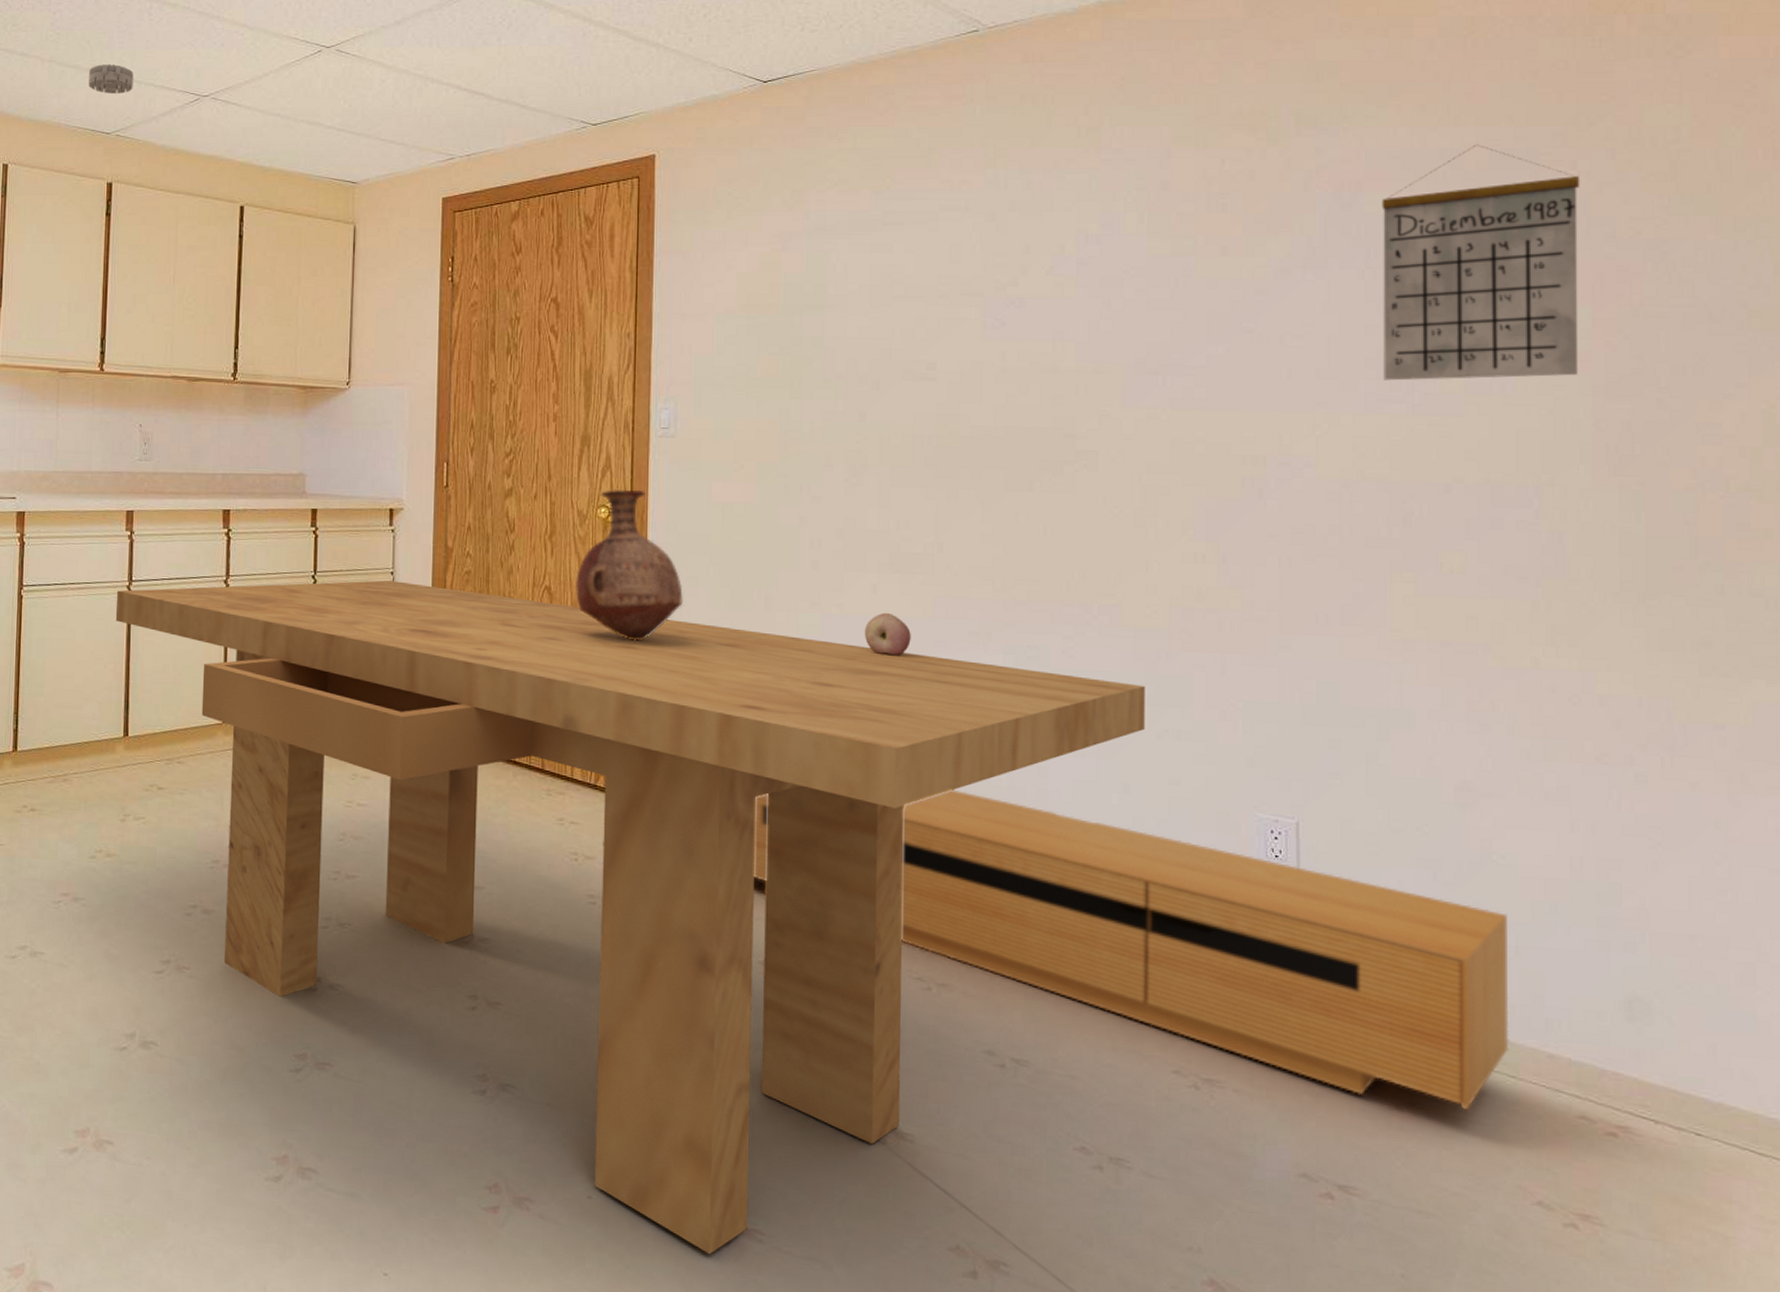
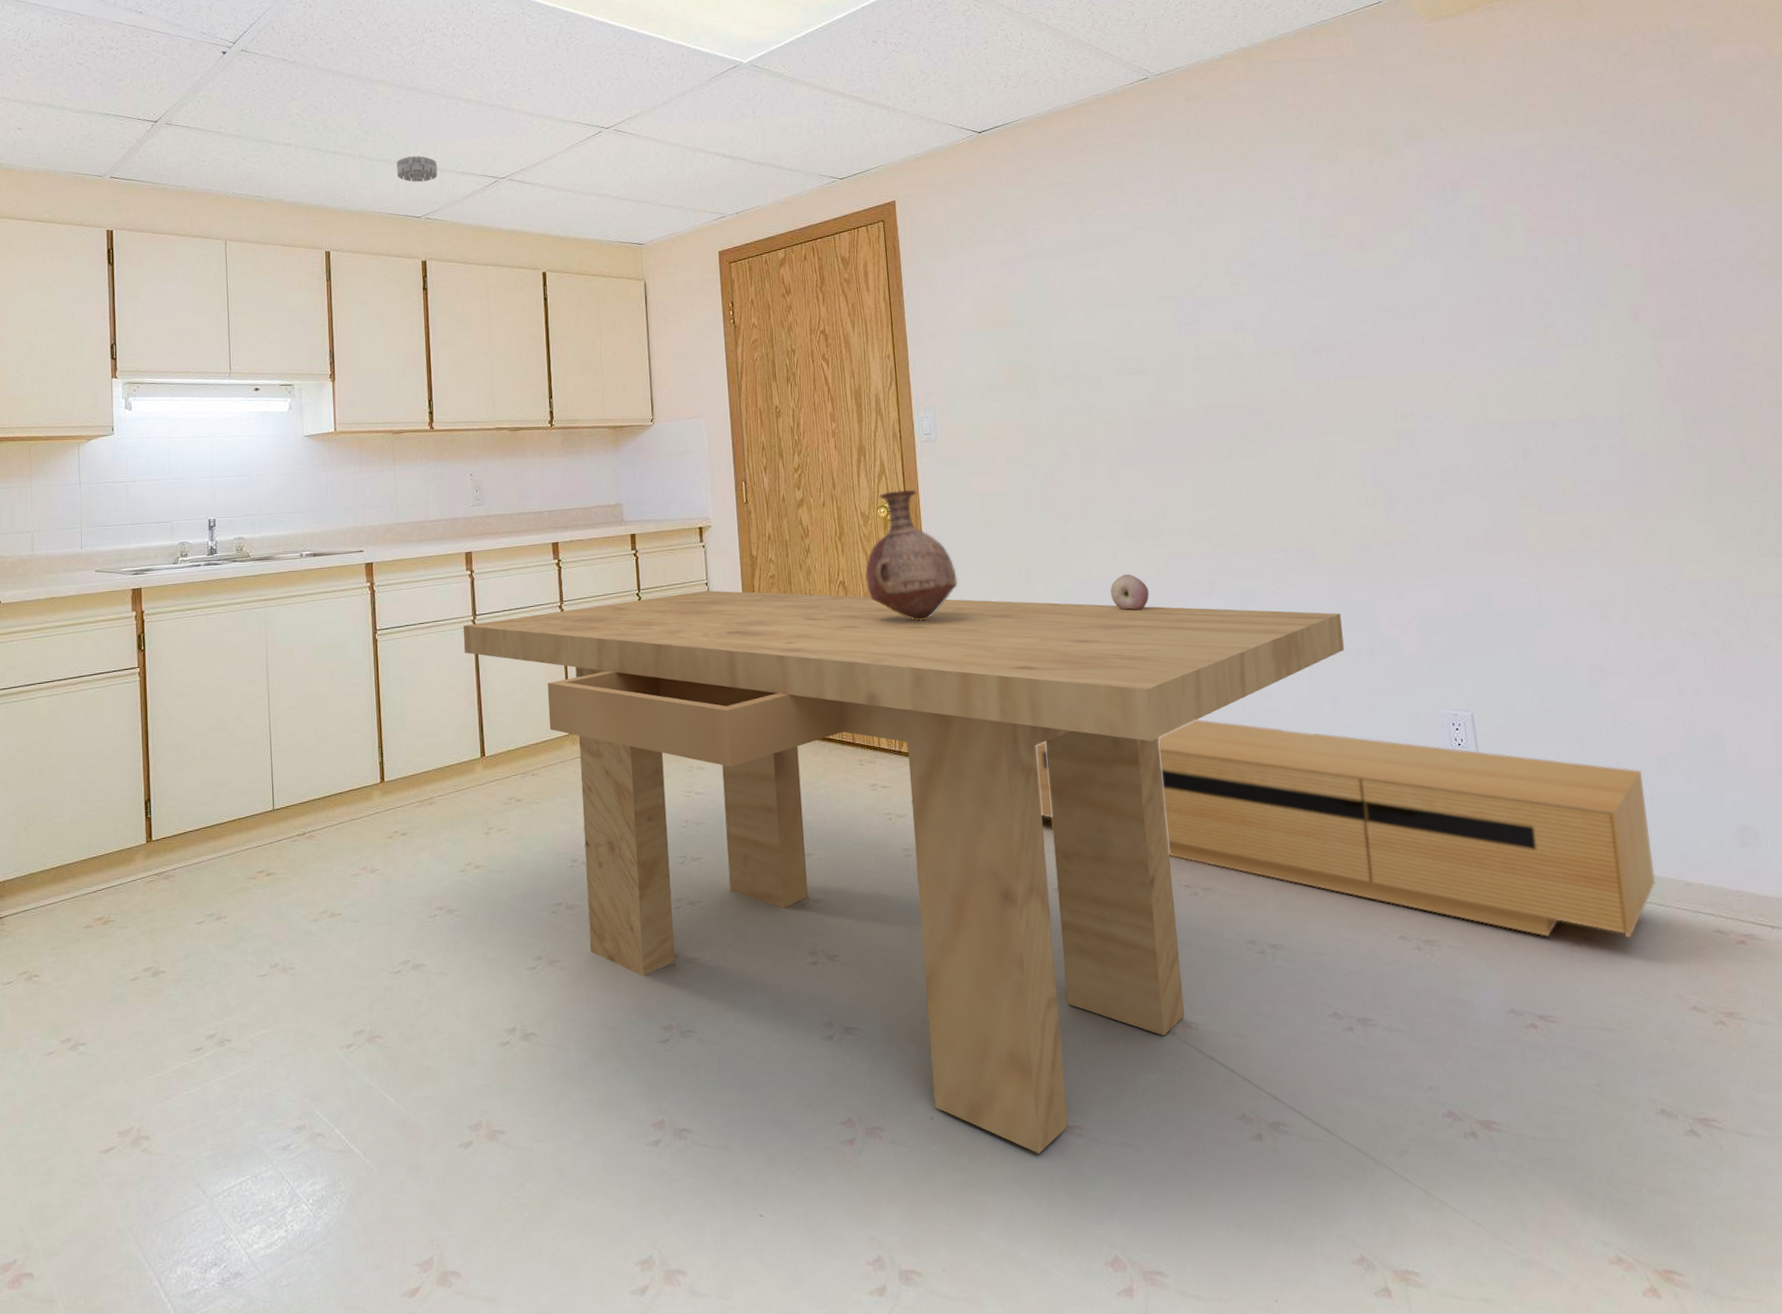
calendar: present [1381,144,1581,381] -> none [1476,144,1640,341]

